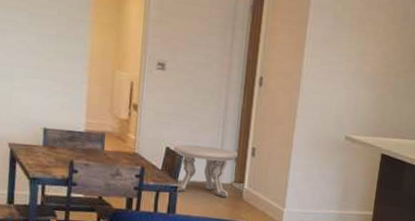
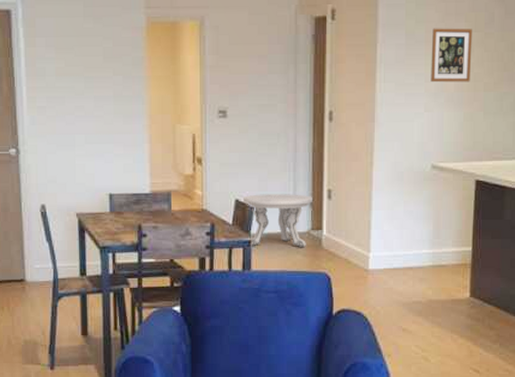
picture frame: none [351,15,390,68] -> present [431,28,472,83]

